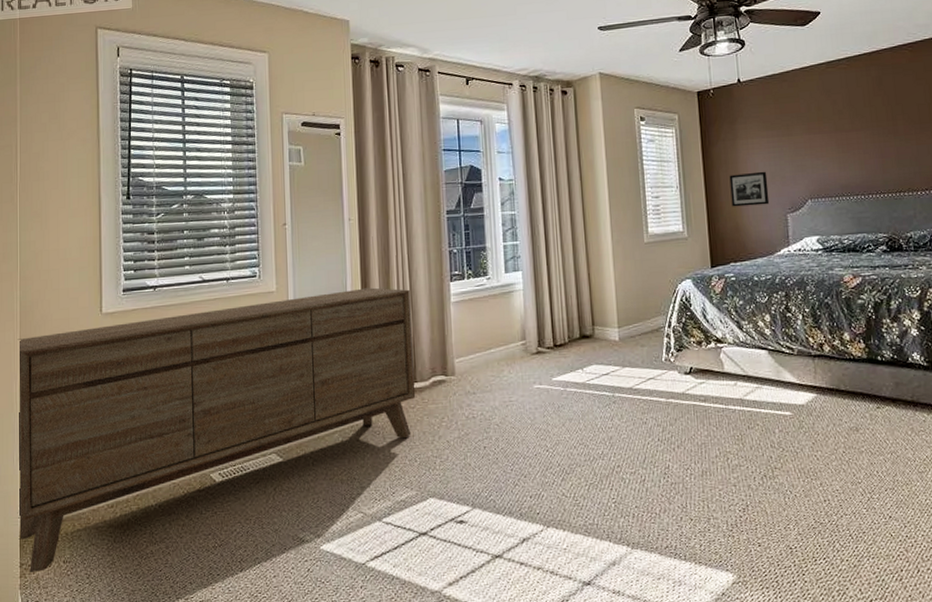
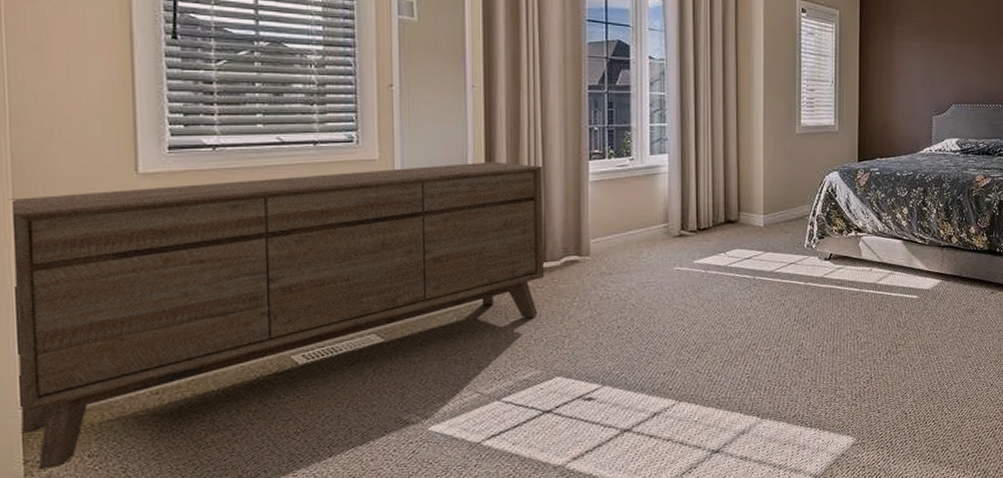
picture frame: present [729,171,770,207] -> none [883,74,918,106]

